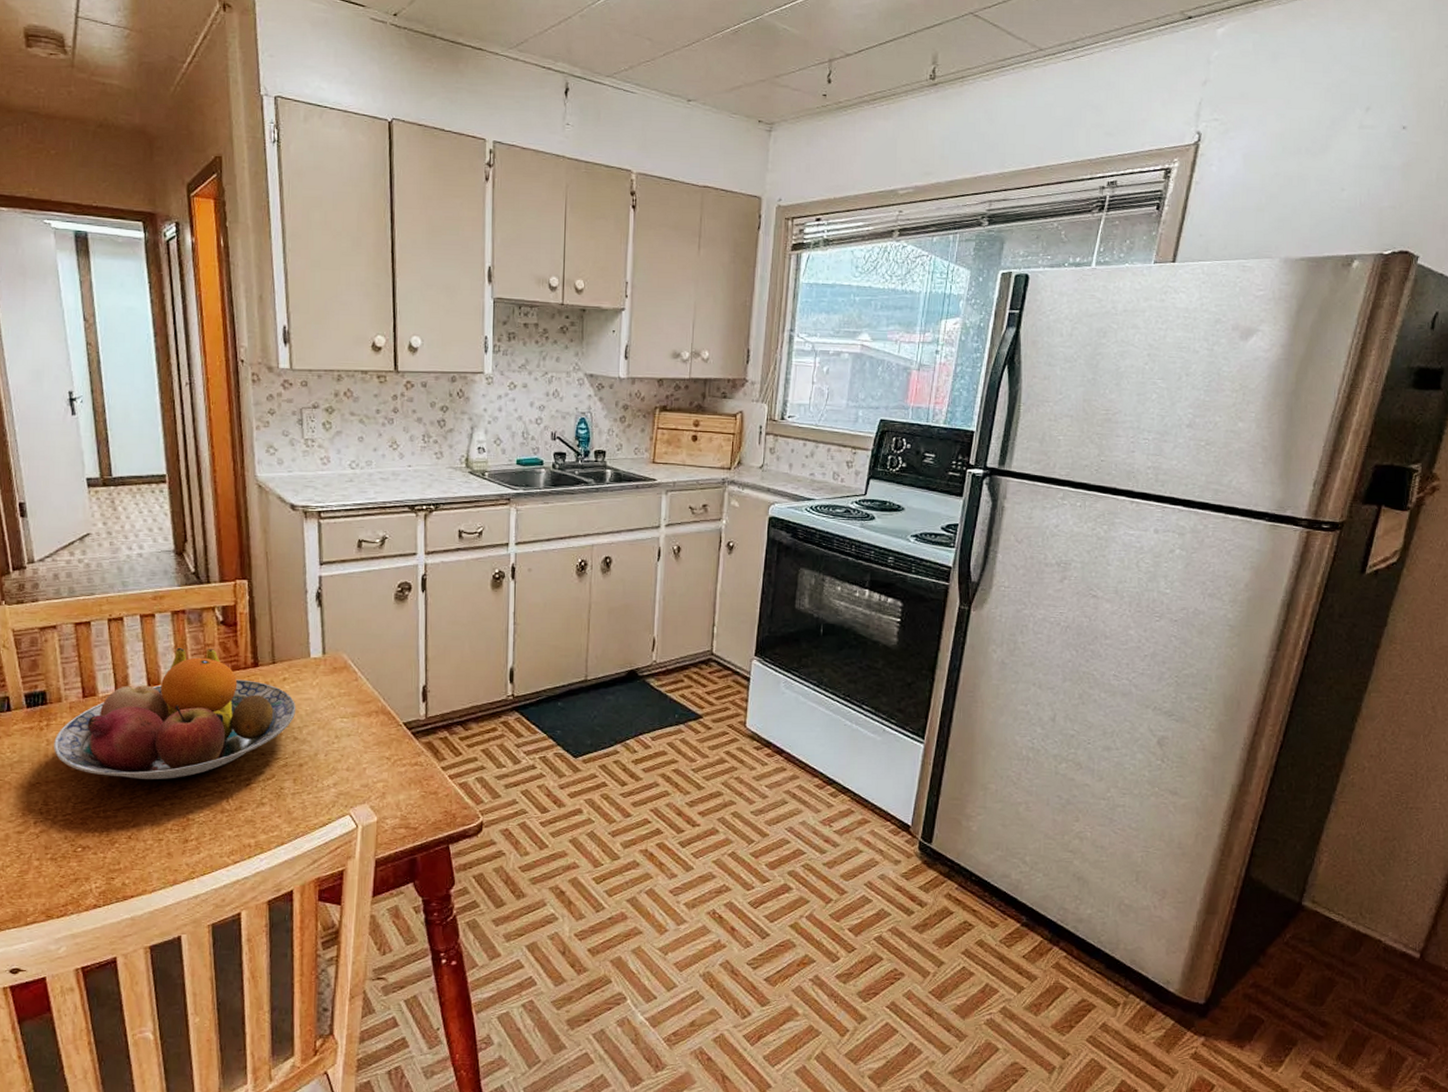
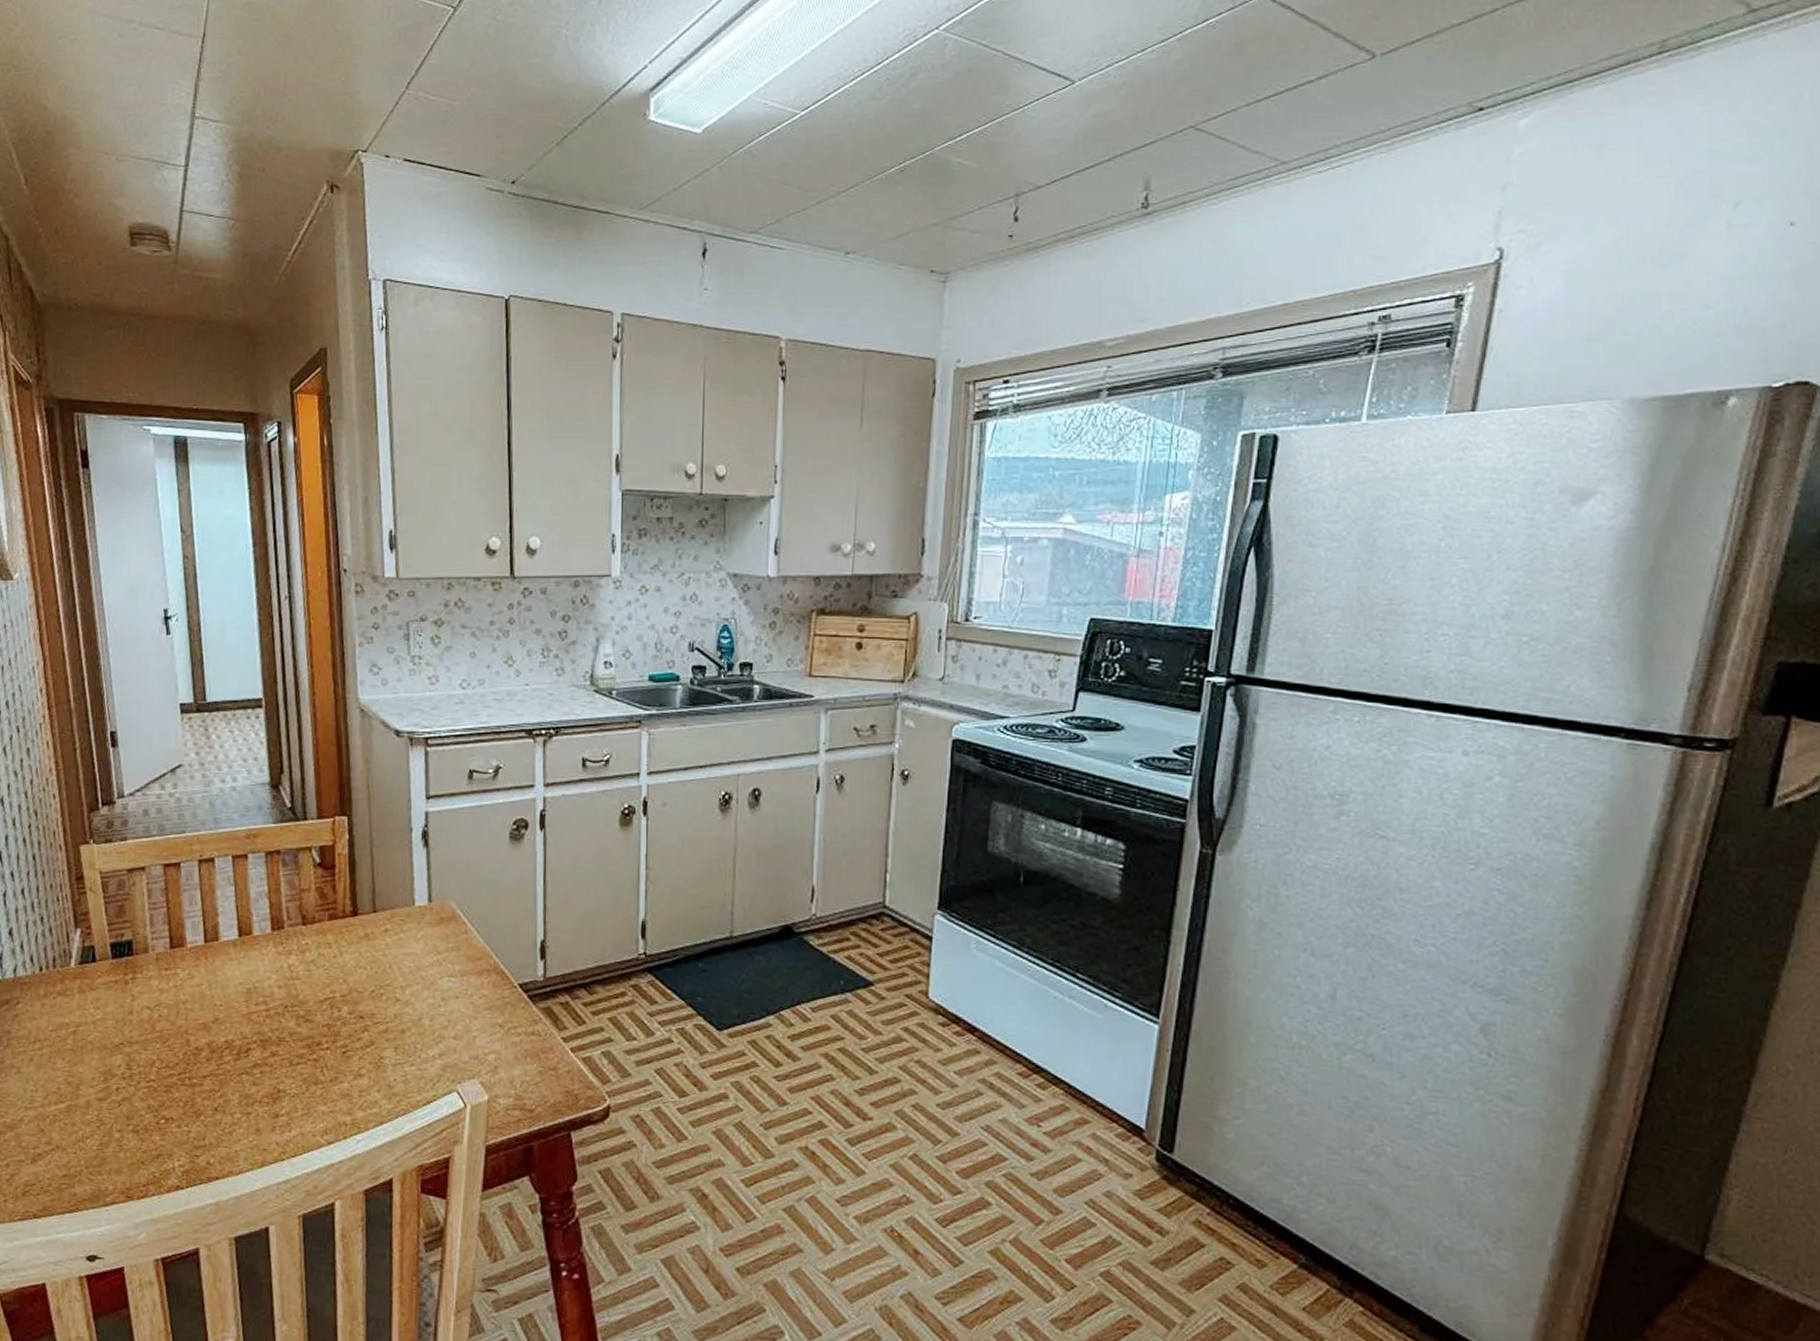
fruit bowl: present [54,647,296,779] -> none [139,892,399,1044]

